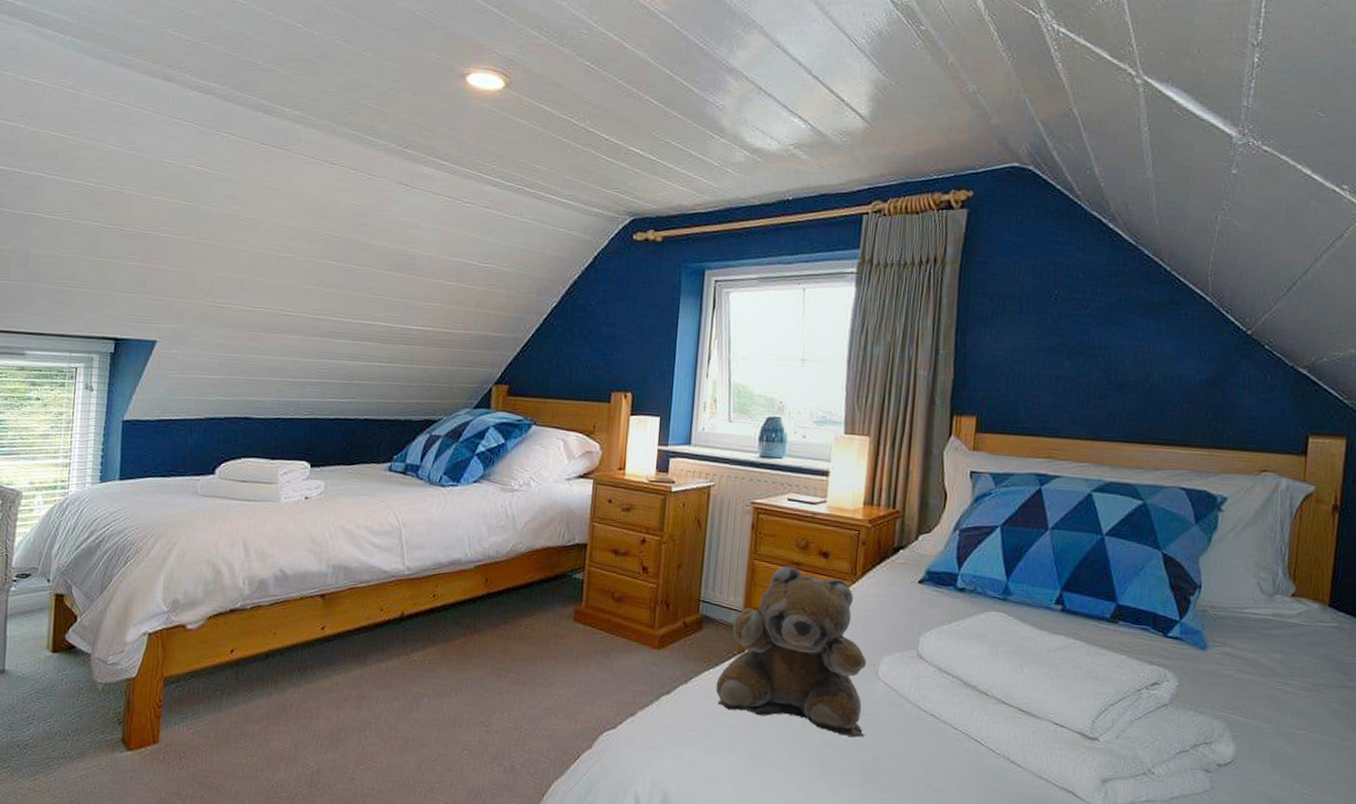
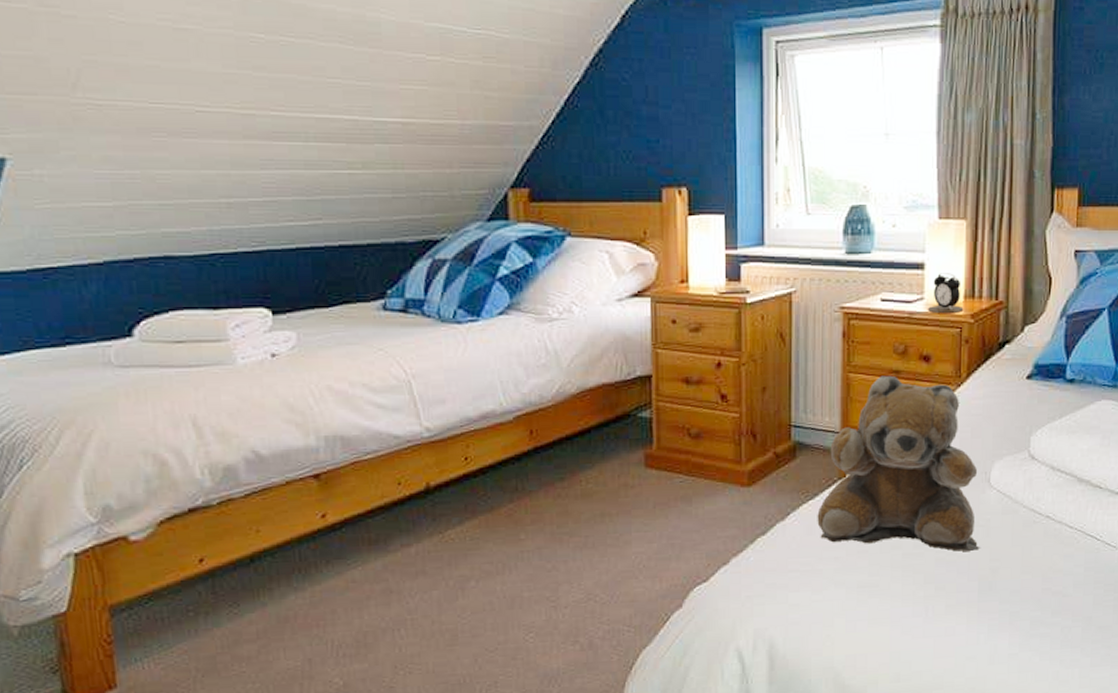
alarm clock: none [830,481,863,517] -> present [928,273,964,313]

